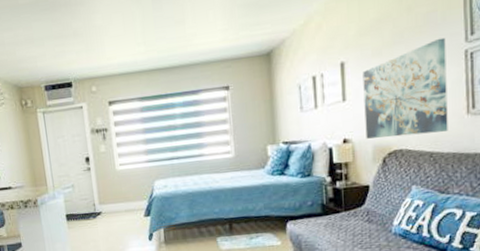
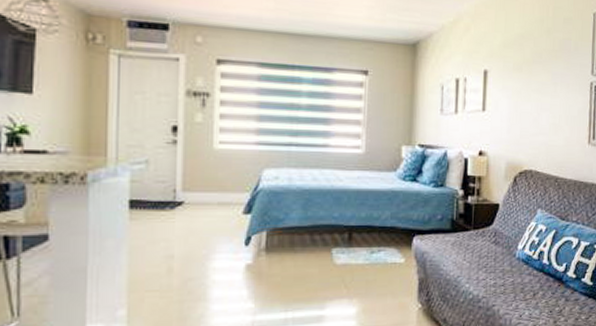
wall art: present [363,37,448,139] -> none [500,66,576,158]

